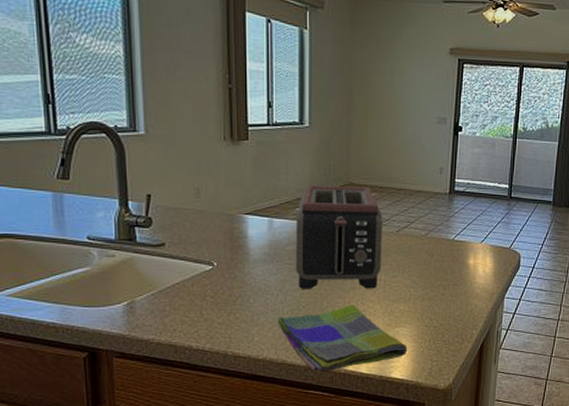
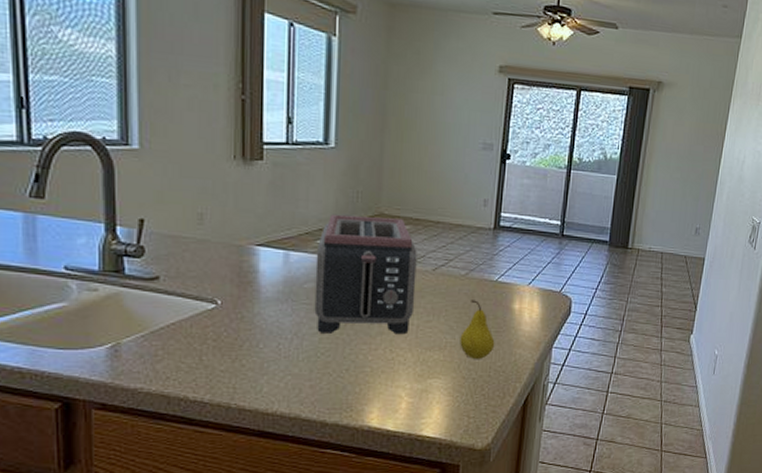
dish towel: present [277,305,407,373] -> none [291,352,440,429]
fruit: none [422,257,453,309] -> present [460,300,495,359]

